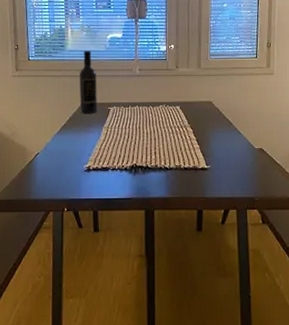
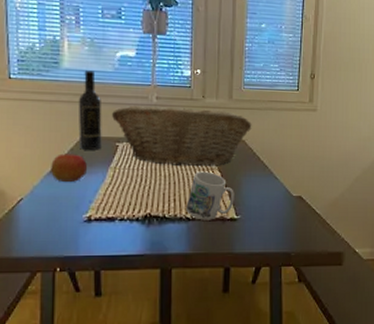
apple: none [59,117,86,139] -> present [51,153,87,182]
fruit basket: none [104,76,218,125] -> present [111,105,252,167]
mug: none [165,128,205,170] -> present [186,171,234,220]

